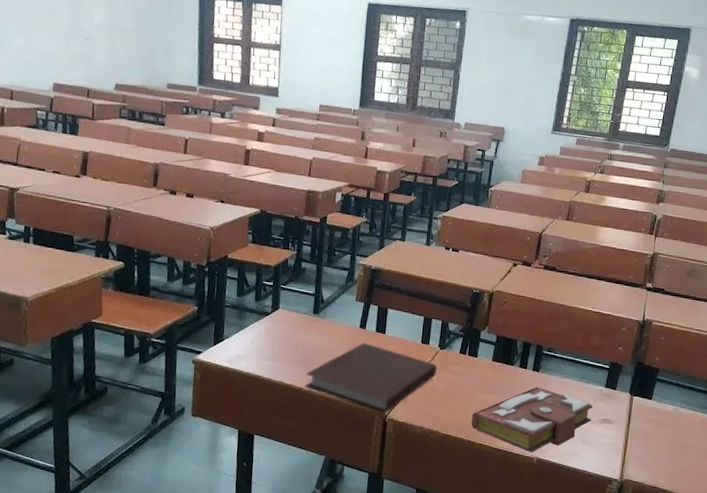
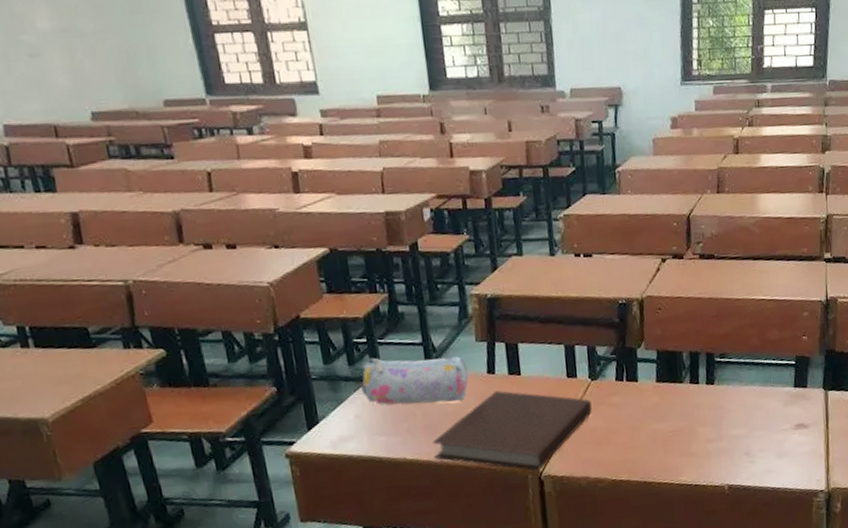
pencil case: none [260,298,345,346] -> present [360,356,469,405]
book: present [471,387,592,453] -> none [643,402,784,481]

